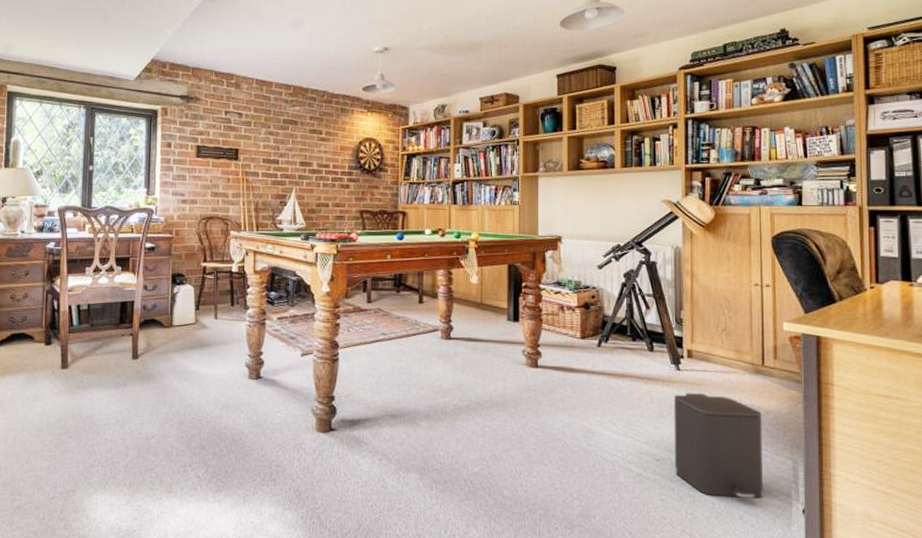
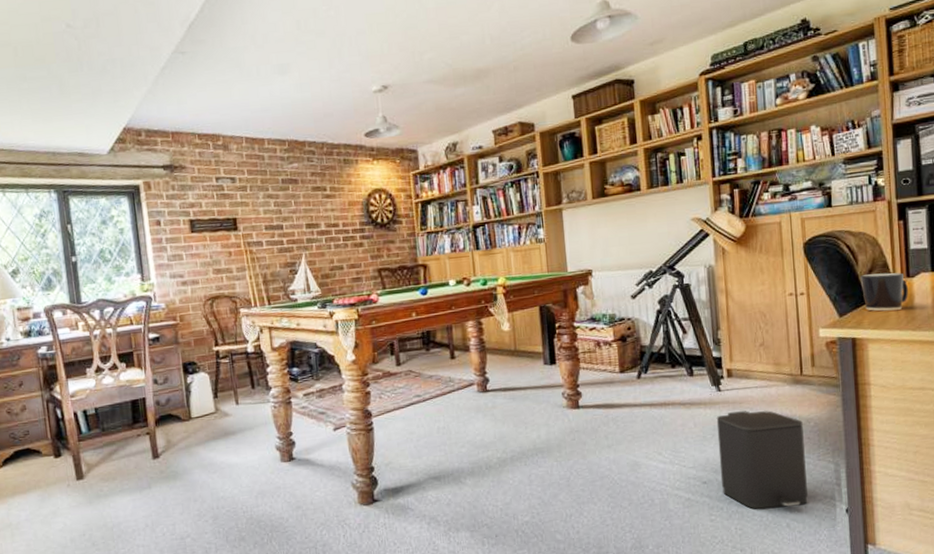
mug: none [827,275,877,315] -> present [860,272,908,312]

